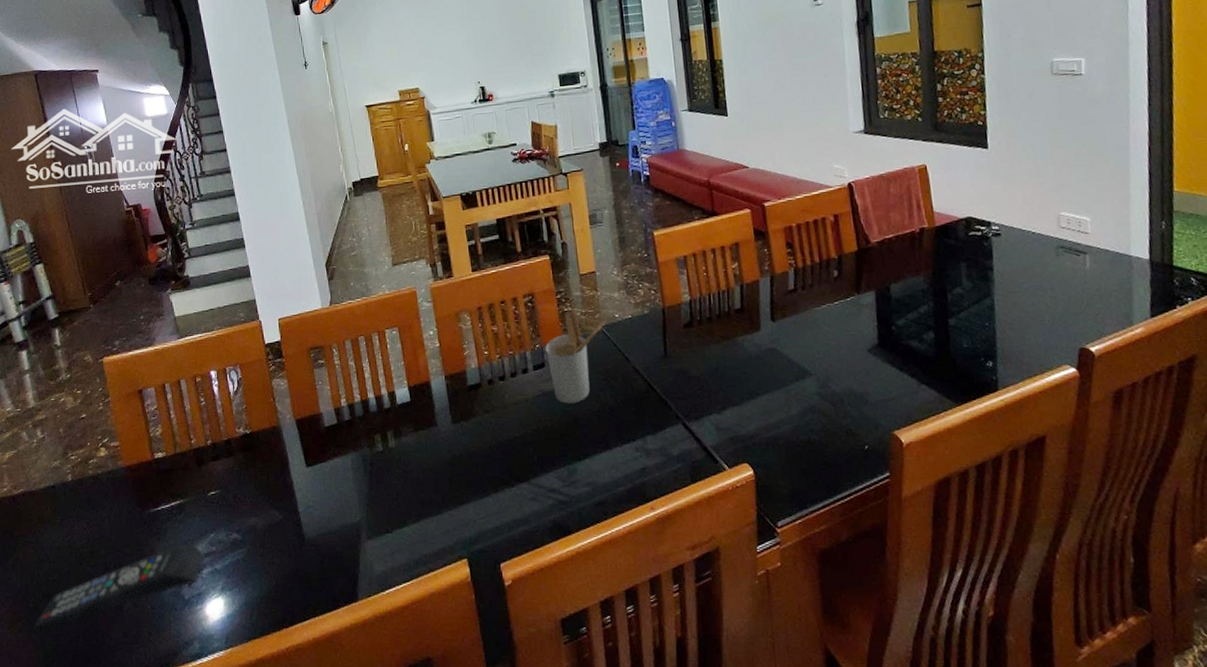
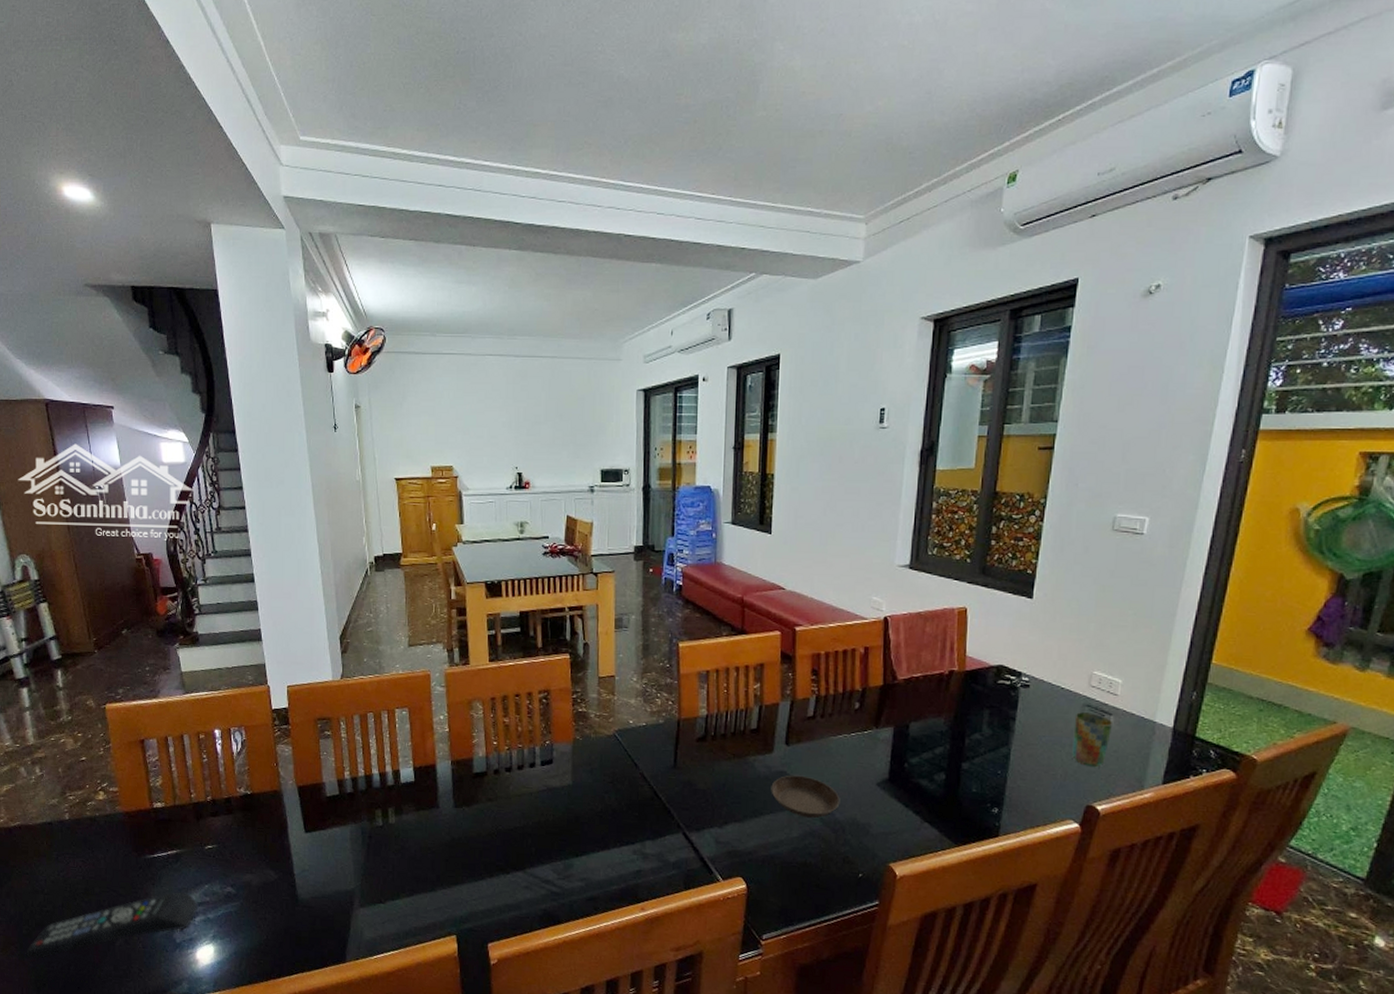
utensil holder: present [545,310,606,404] -> none [555,711,619,802]
saucer: none [763,350,835,394] -> present [771,775,840,819]
cup: none [1050,254,1090,309] -> present [1072,712,1114,768]

